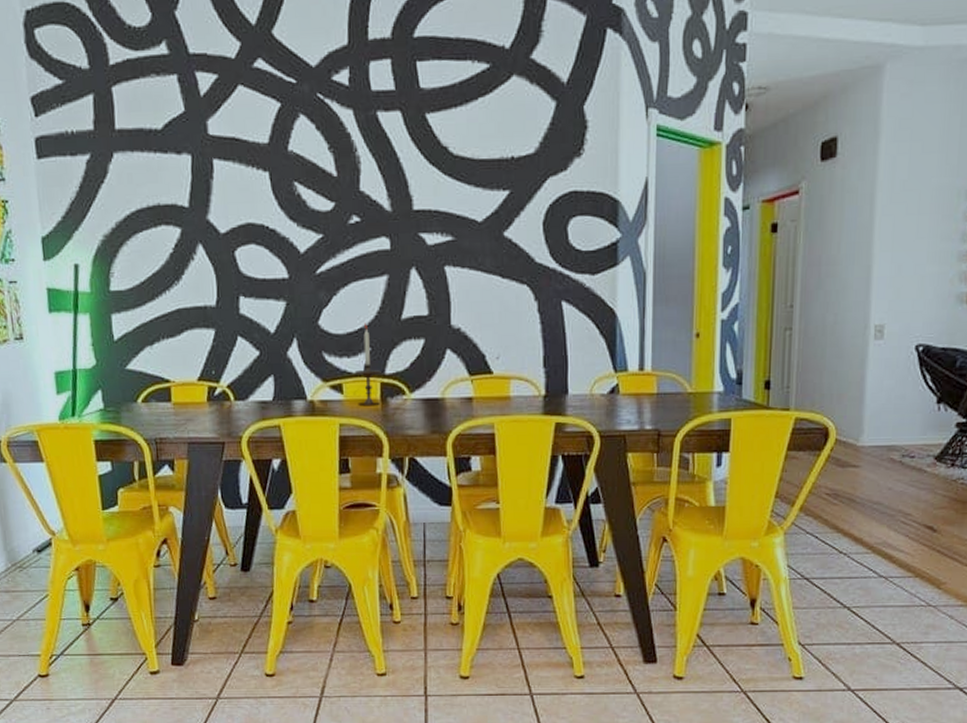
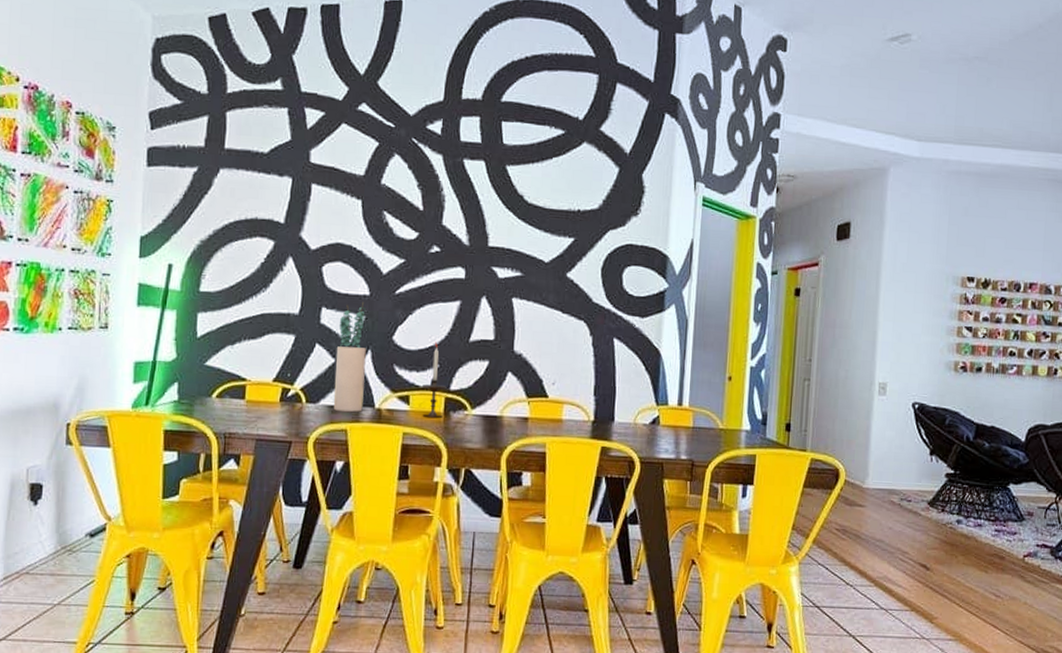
vase: none [259,285,294,408] -> present [333,301,366,413]

